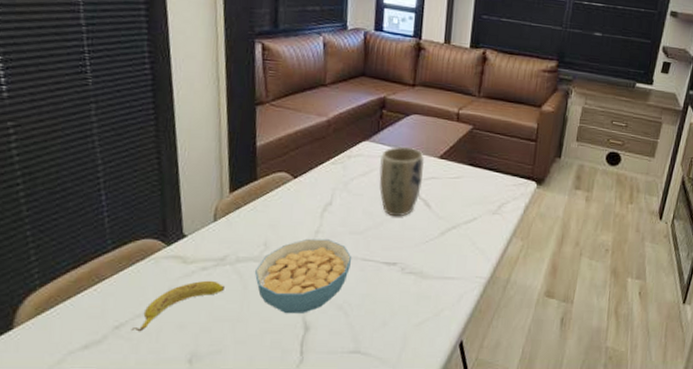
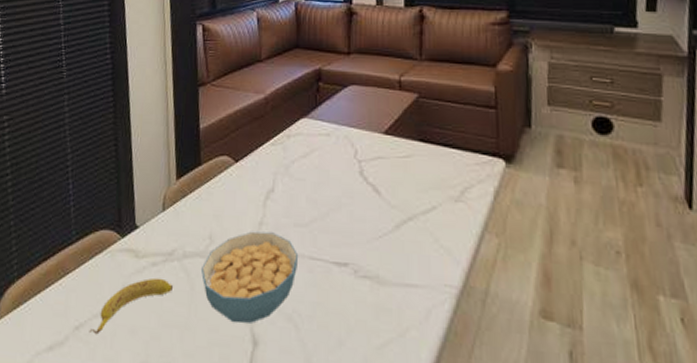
plant pot: present [379,146,425,216] -> none [321,121,369,205]

